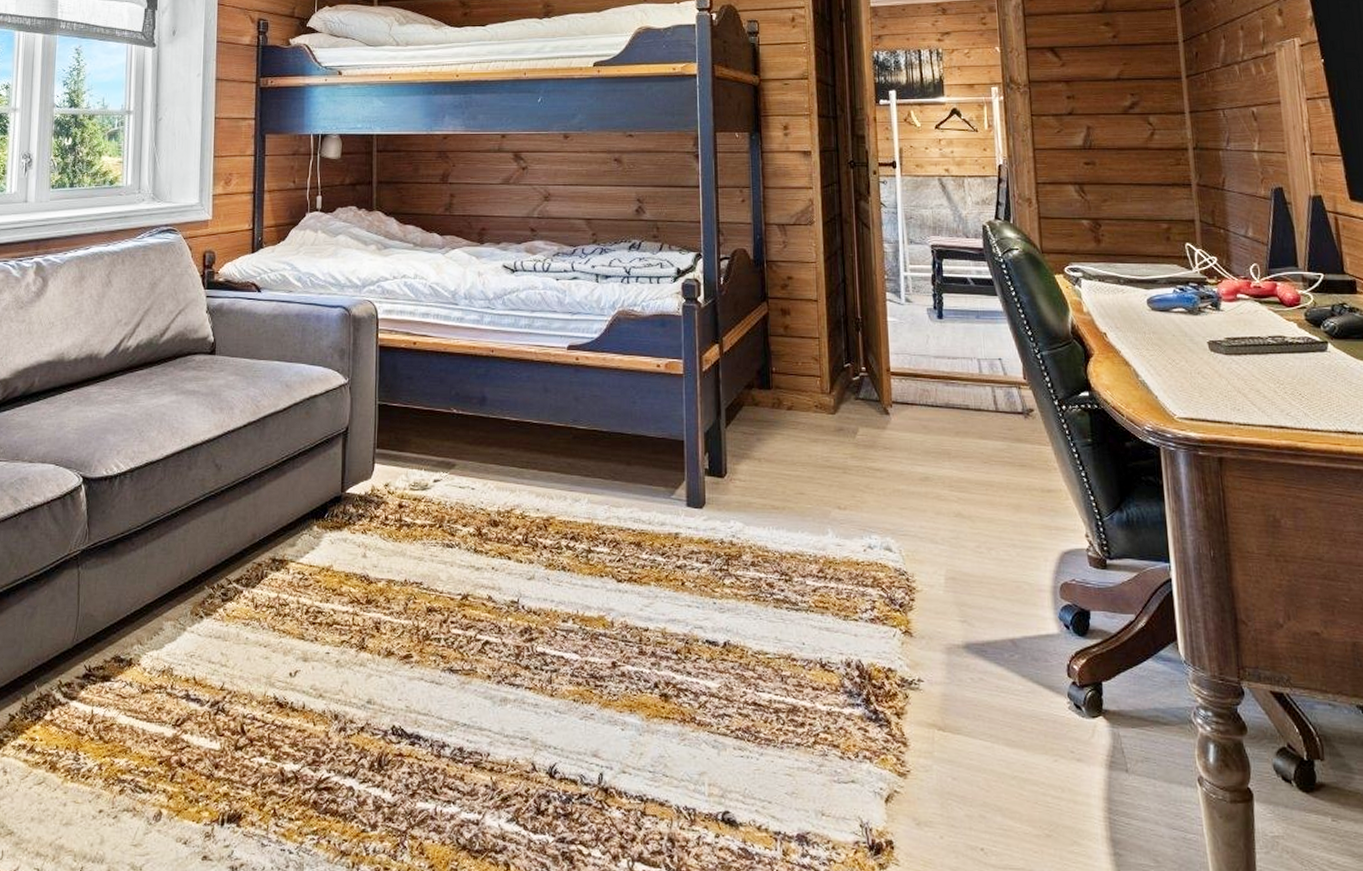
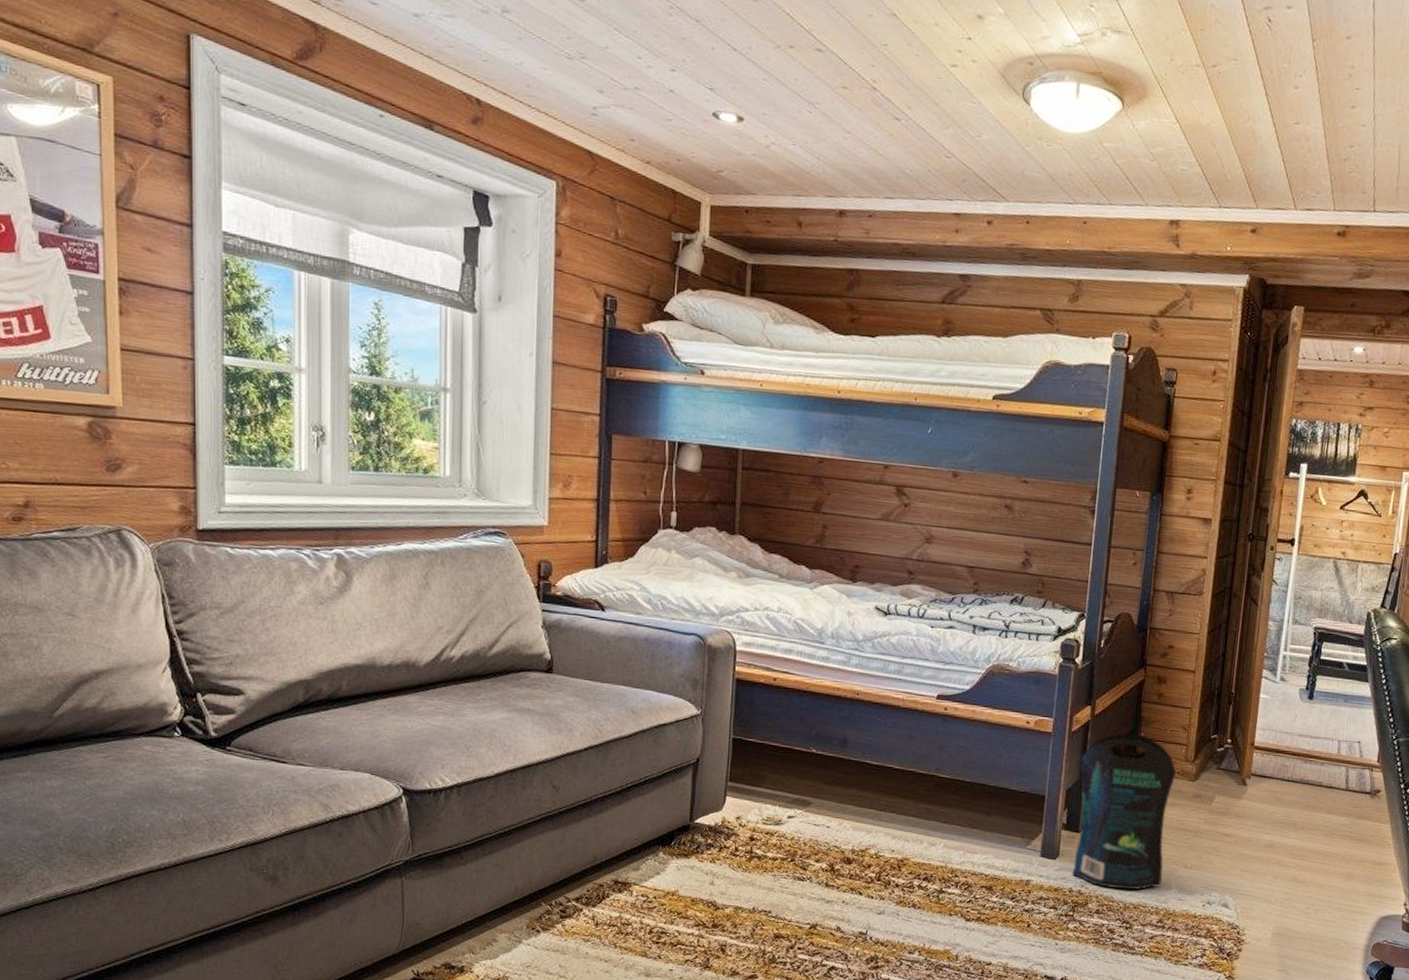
pouch: none [714,369,817,538] -> present [1072,733,1177,890]

